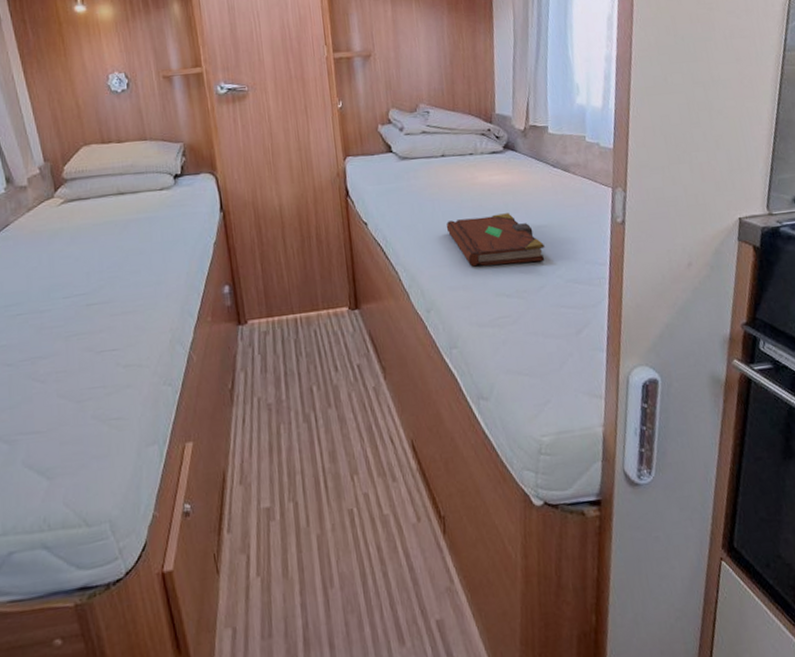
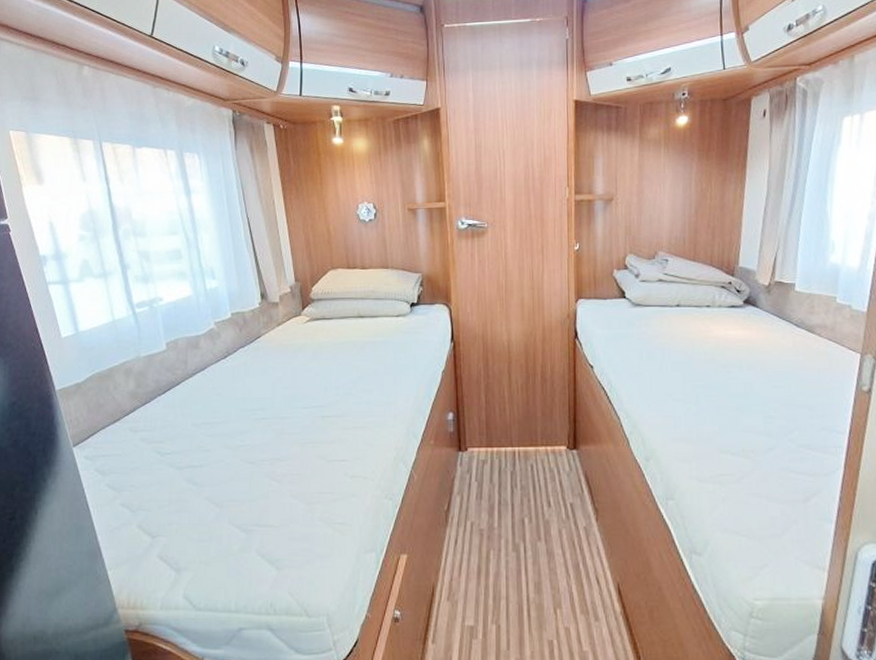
book: present [446,213,545,267] -> none [674,370,778,423]

